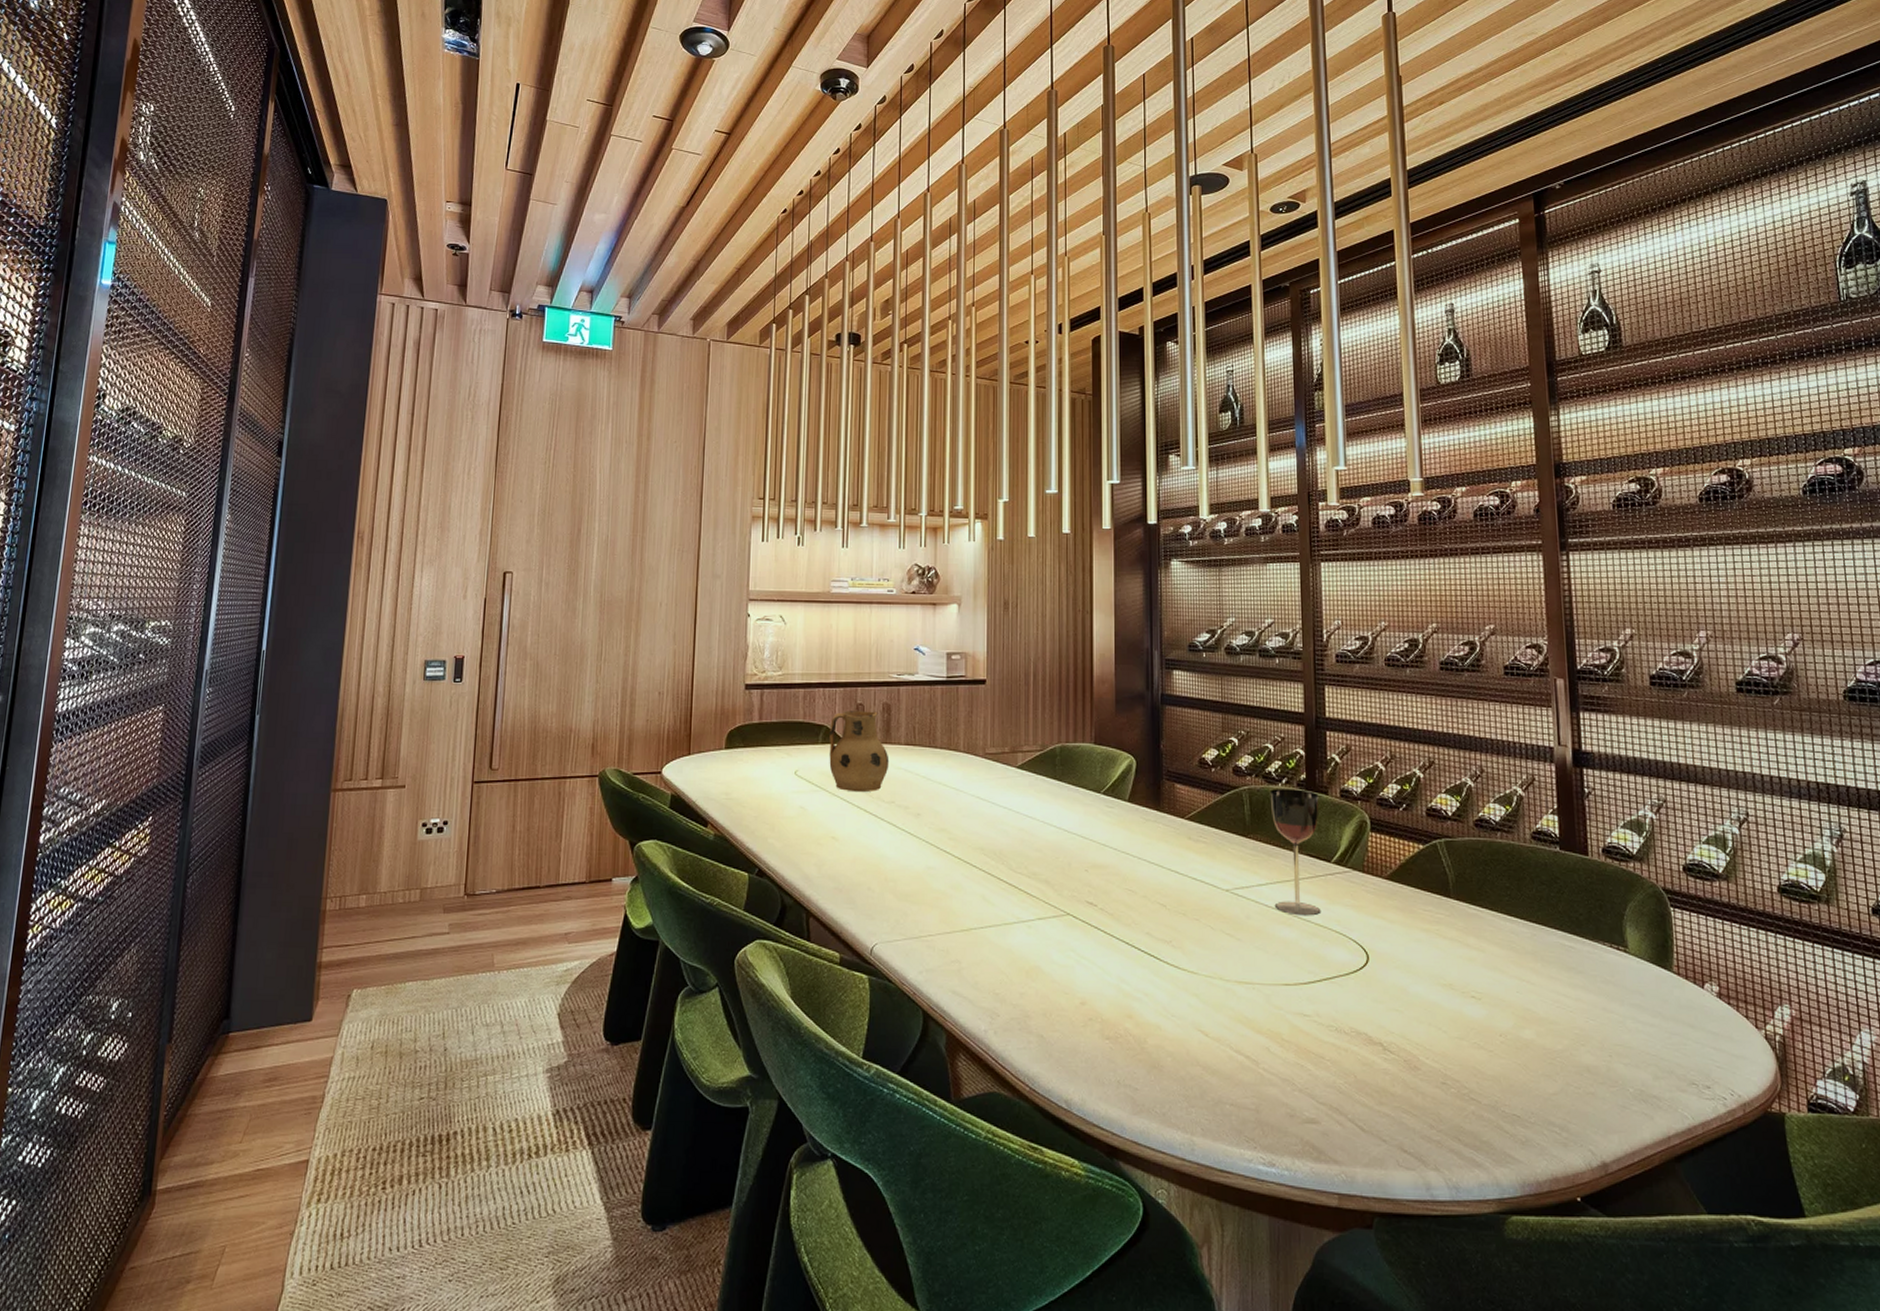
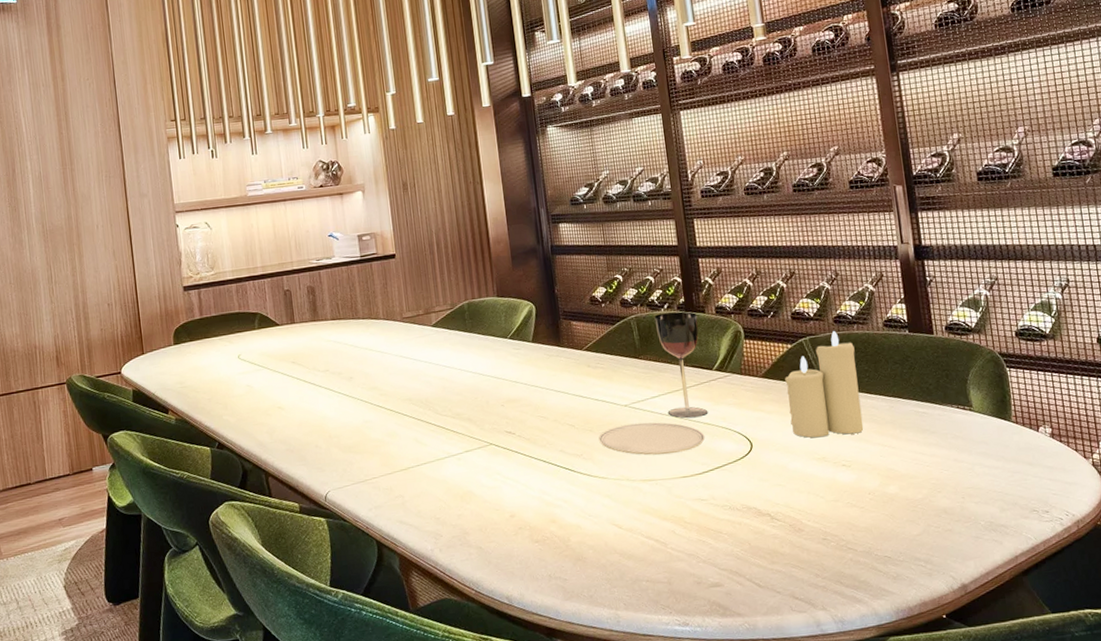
jug: present [829,711,889,793] -> none [263,295,320,367]
plate: none [1192,912,1315,955] -> present [599,422,705,456]
candle: none [1413,835,1500,961] -> present [785,330,864,438]

